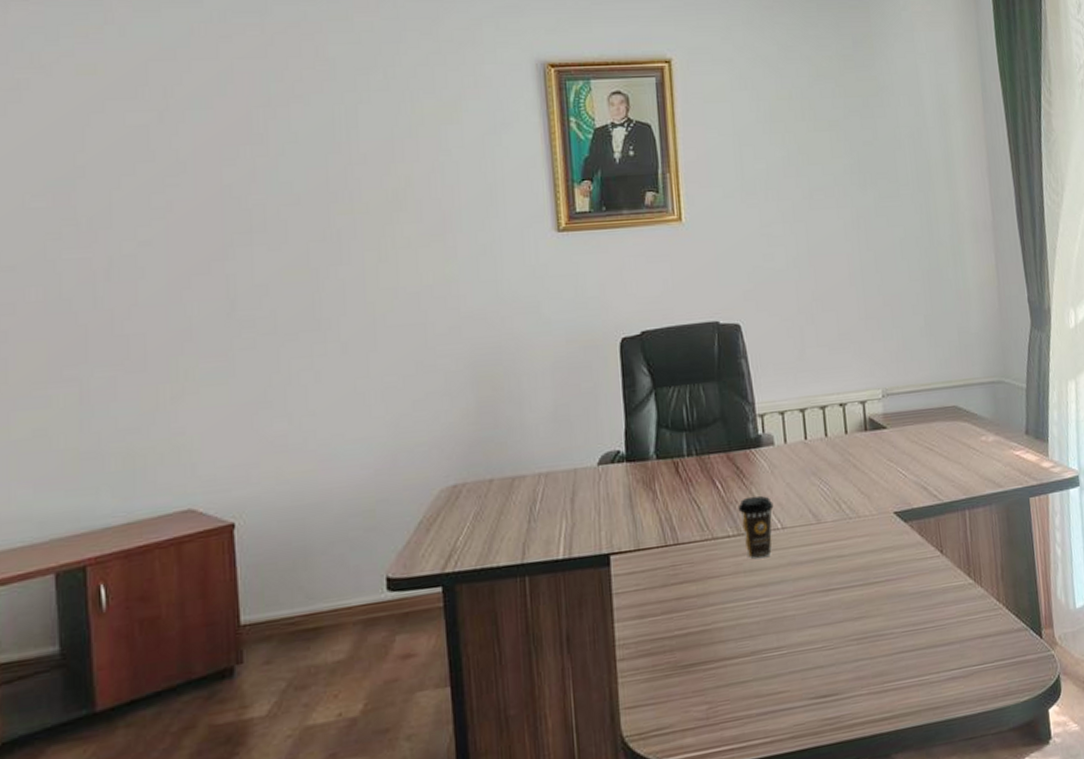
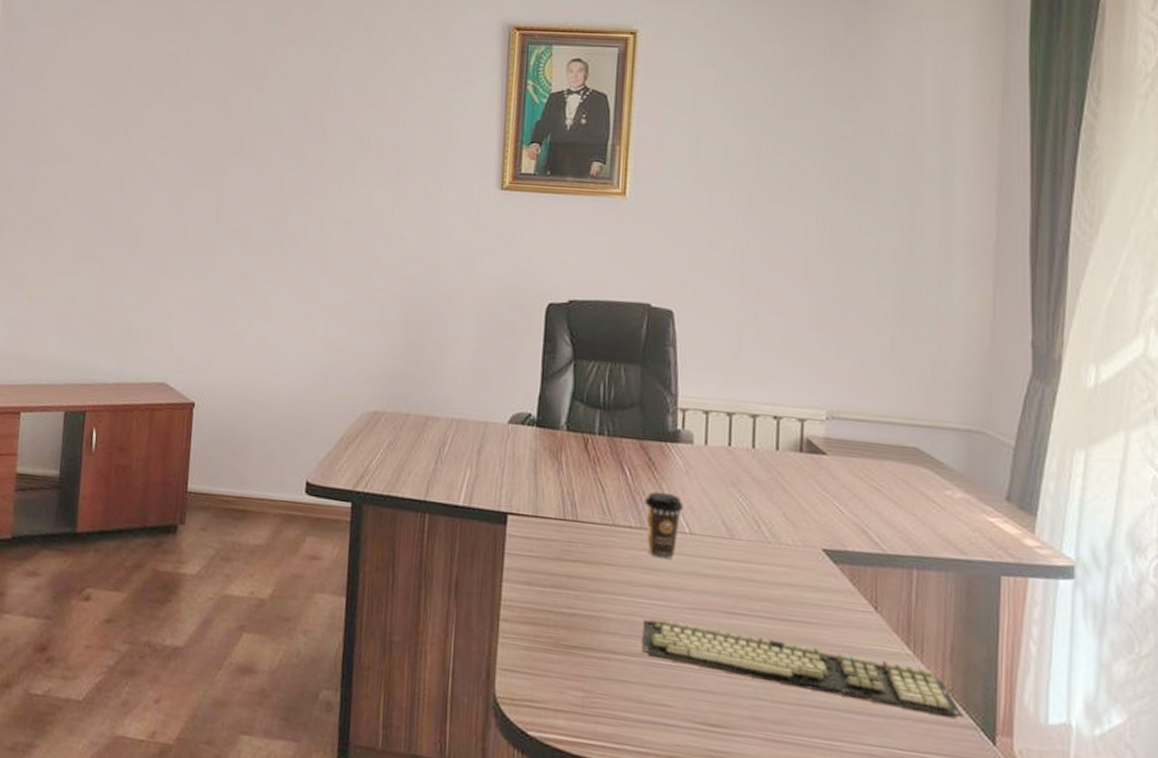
keyboard: none [752,591,1017,652] -> present [642,619,964,720]

